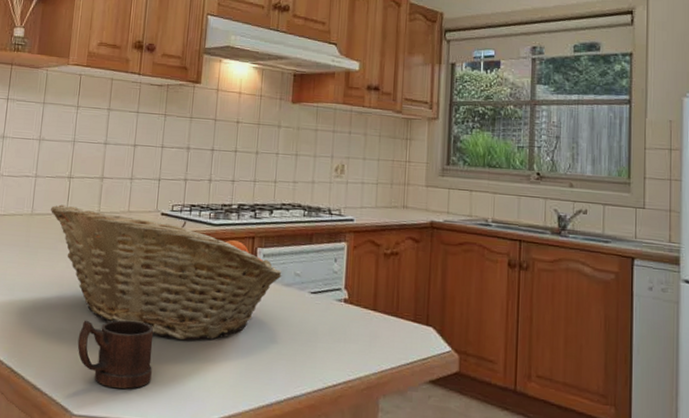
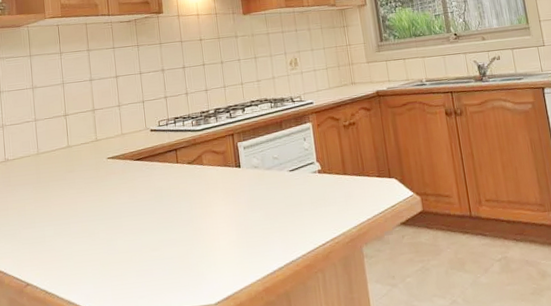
fruit basket: present [51,204,282,341] -> none [54,132,263,235]
mug: present [77,320,154,389] -> none [99,226,169,288]

